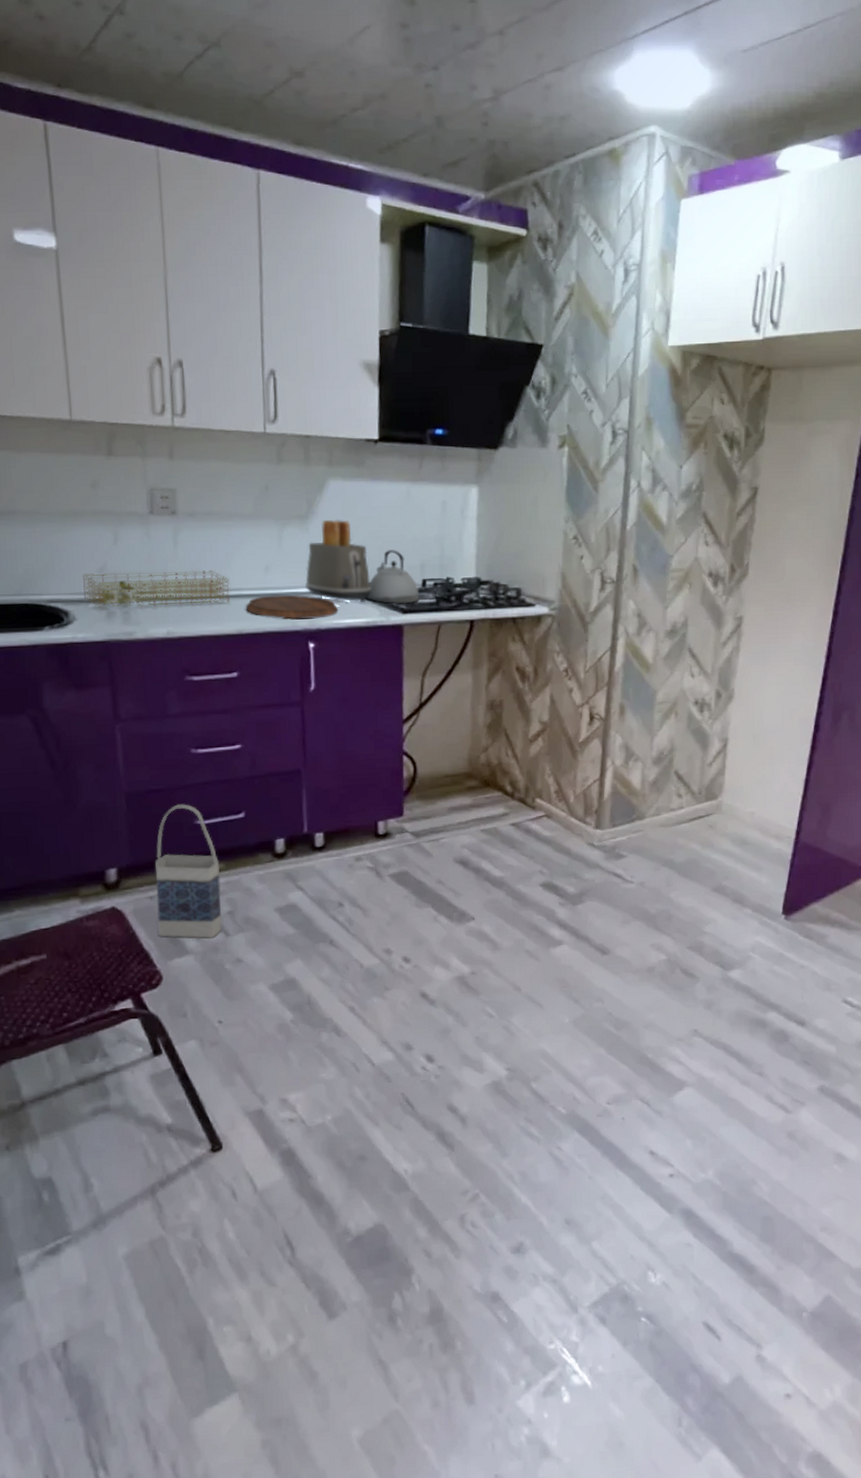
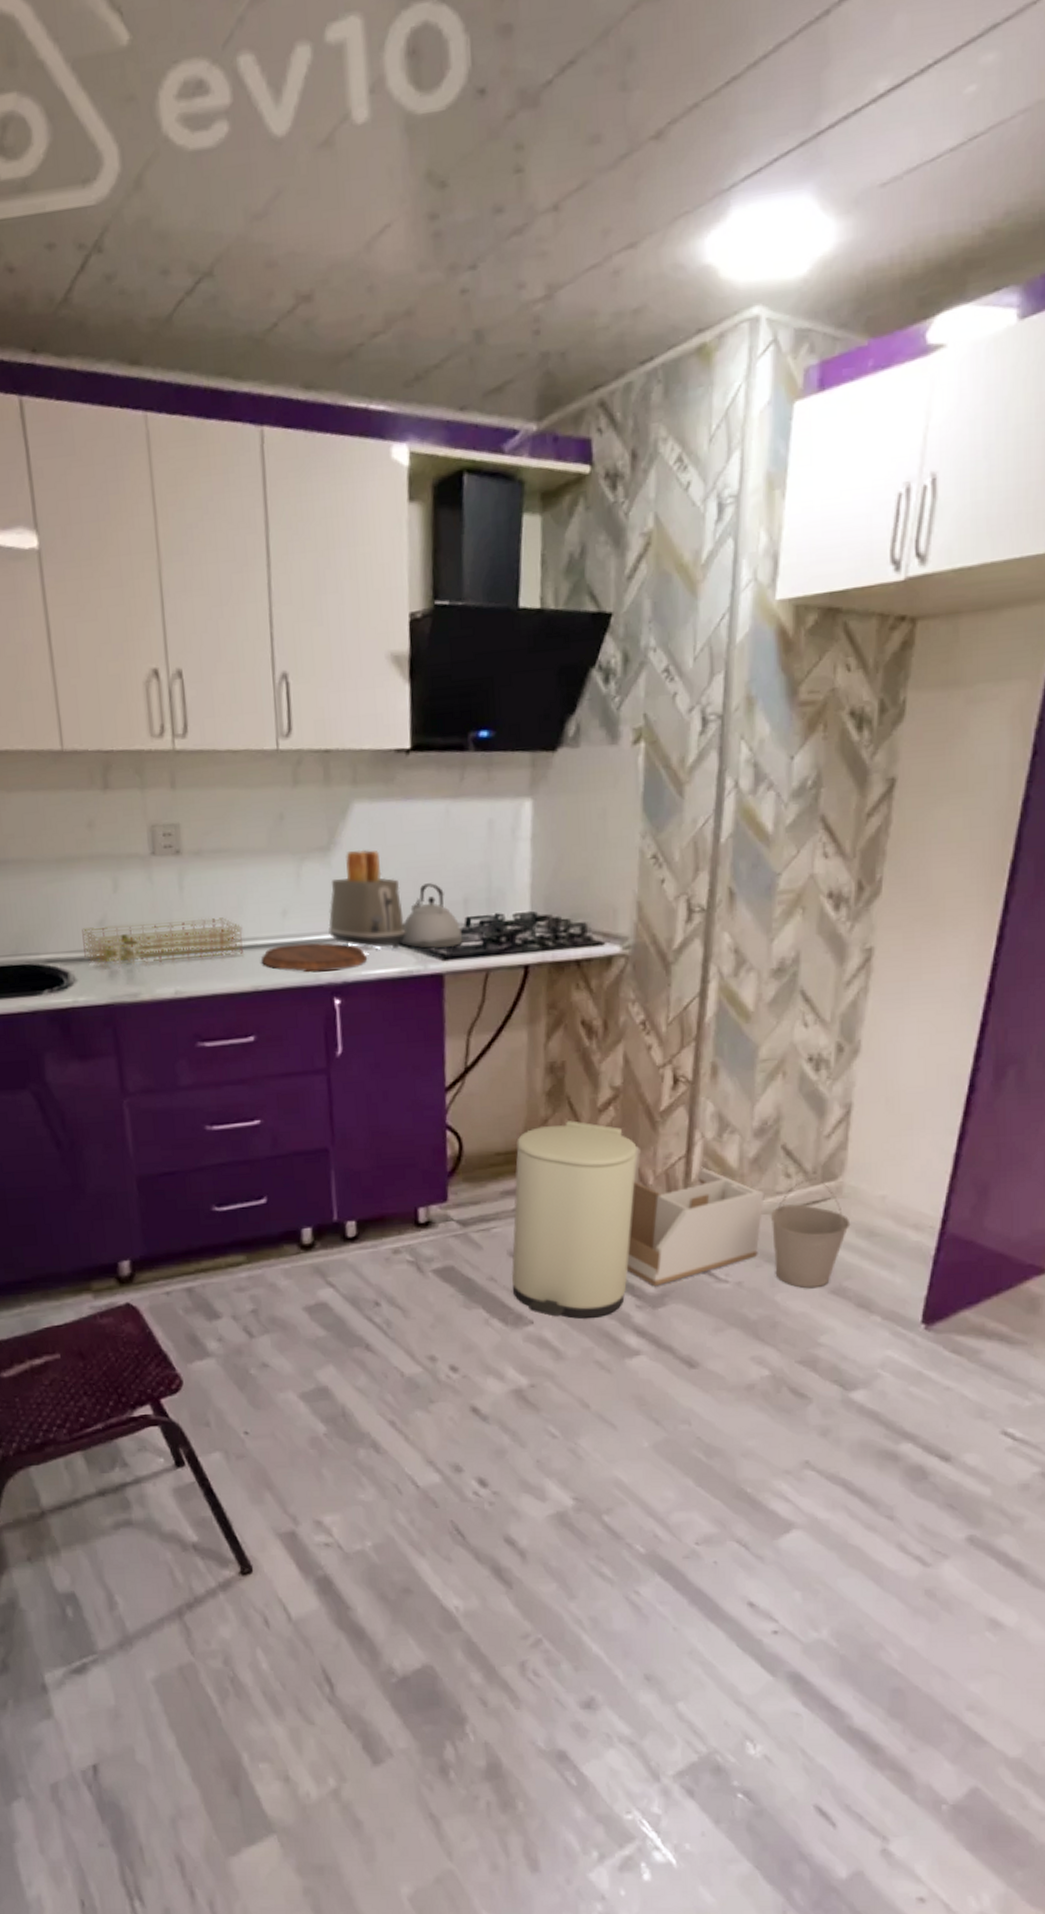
bag: present [155,804,222,939] -> none [171,1188,245,1340]
pedal bin: none [457,749,561,915] -> present [512,1120,637,1319]
storage bin: none [551,769,662,887] -> present [626,1143,765,1287]
bucket: none [666,797,728,887] -> present [770,1177,851,1289]

